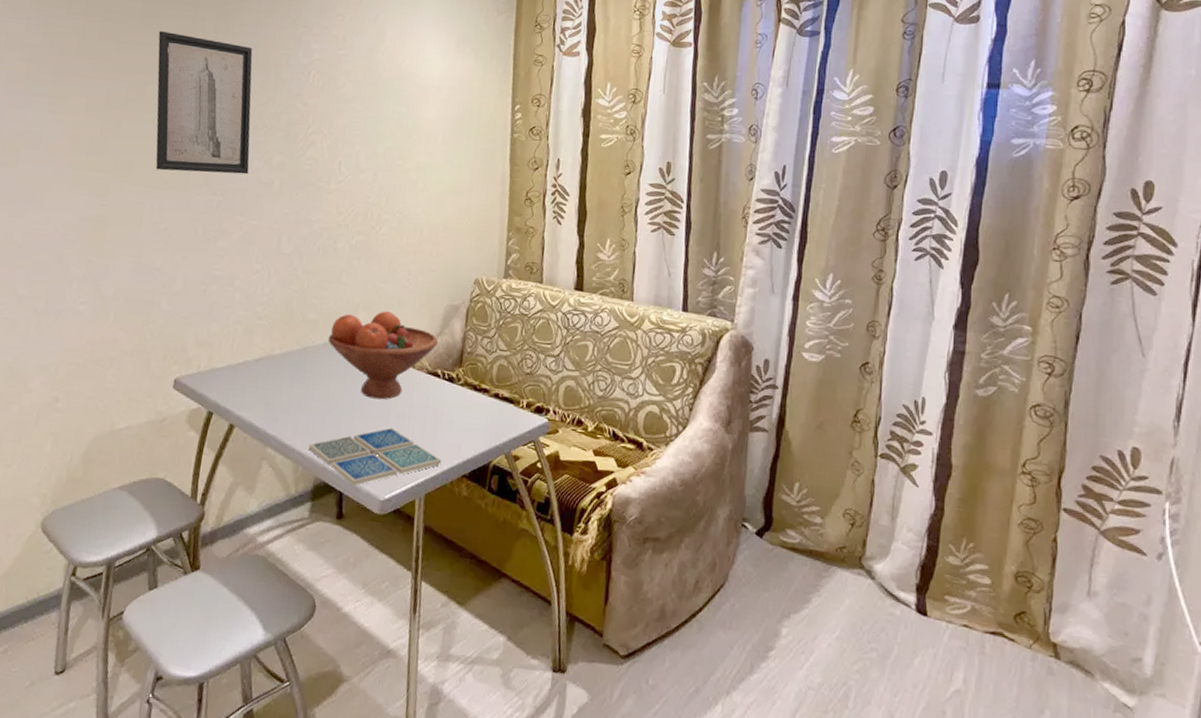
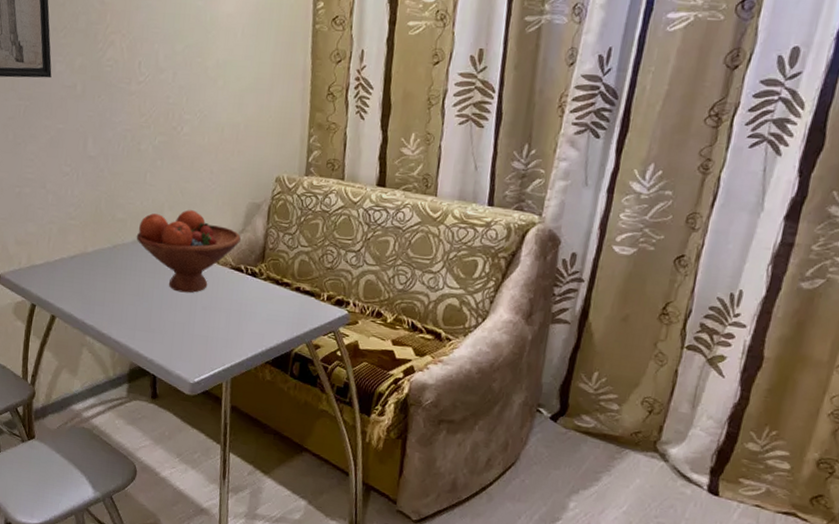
drink coaster: present [308,427,442,486] -> none [123,318,247,371]

